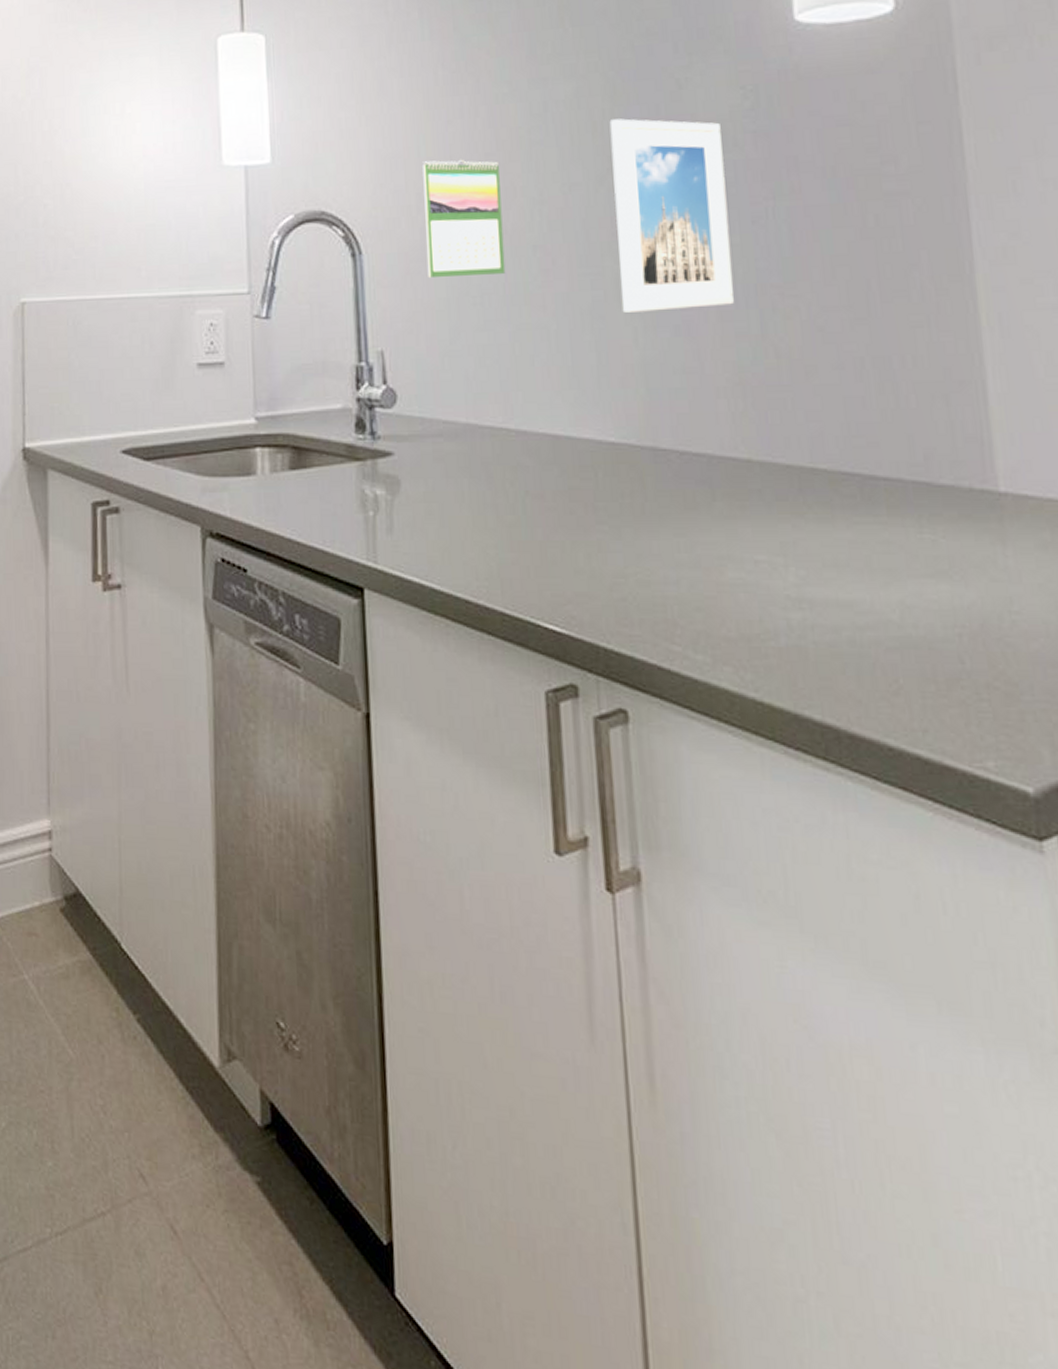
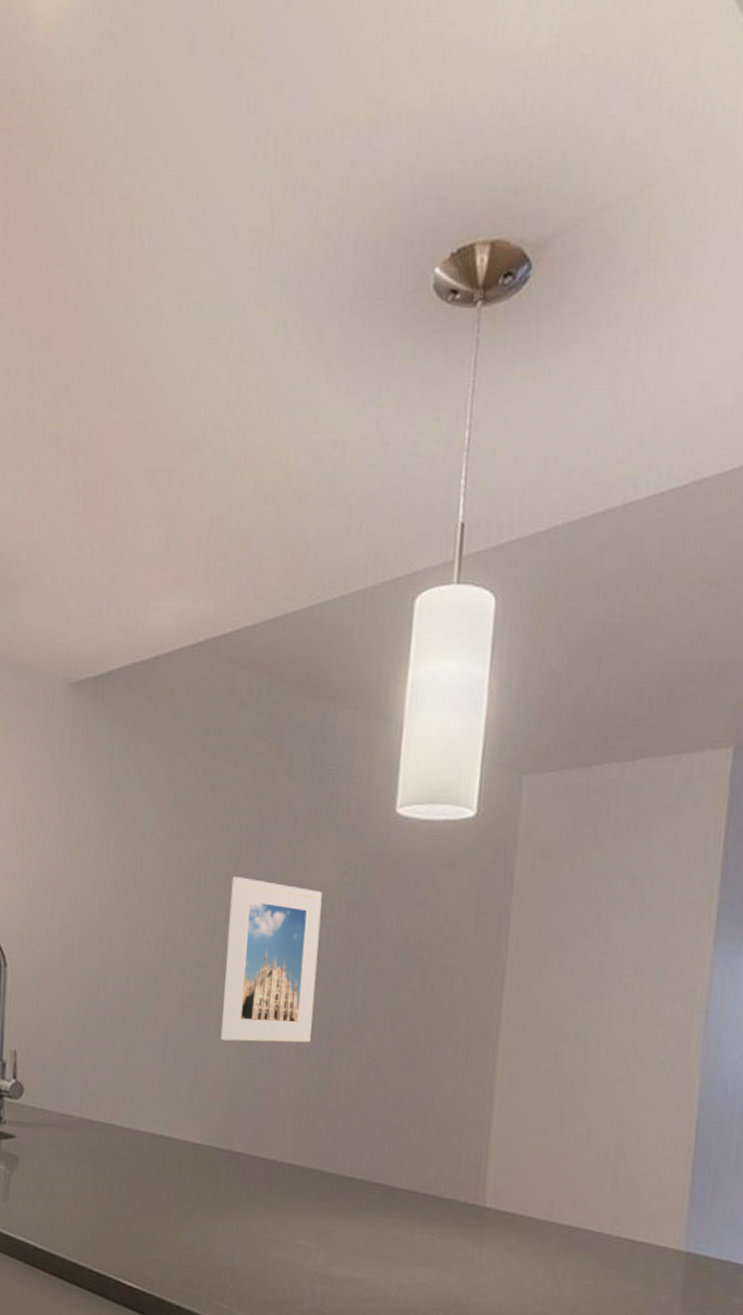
calendar: present [422,159,506,278] -> none [62,892,134,997]

